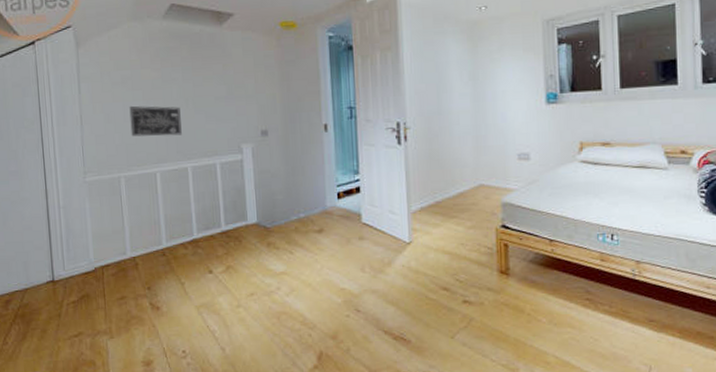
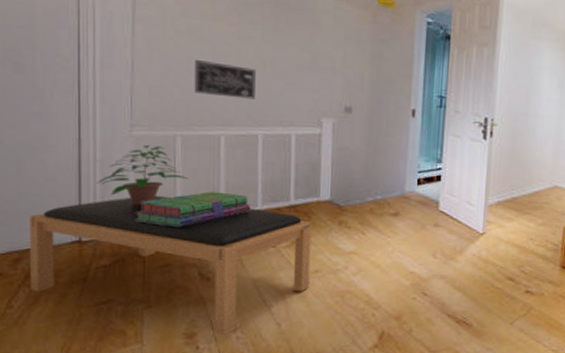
bench: none [14,233,247,362] -> present [30,195,312,336]
potted plant: none [62,188,133,244] -> present [97,145,188,206]
stack of books: none [94,225,188,261] -> present [136,191,250,227]

